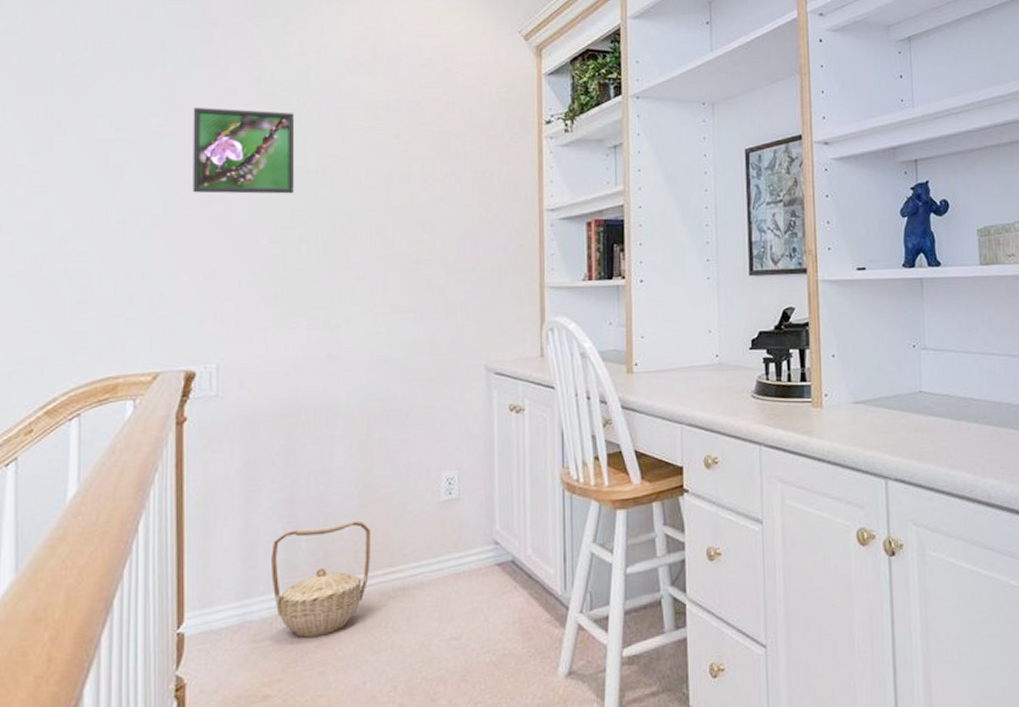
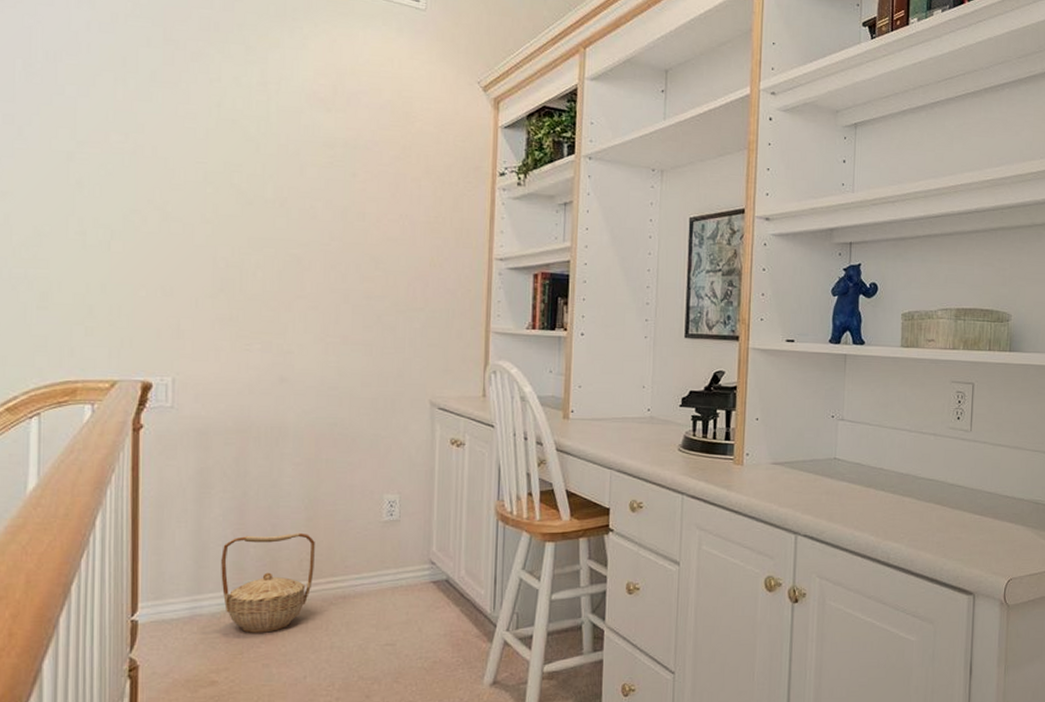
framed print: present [193,107,295,194] -> none [152,127,254,221]

